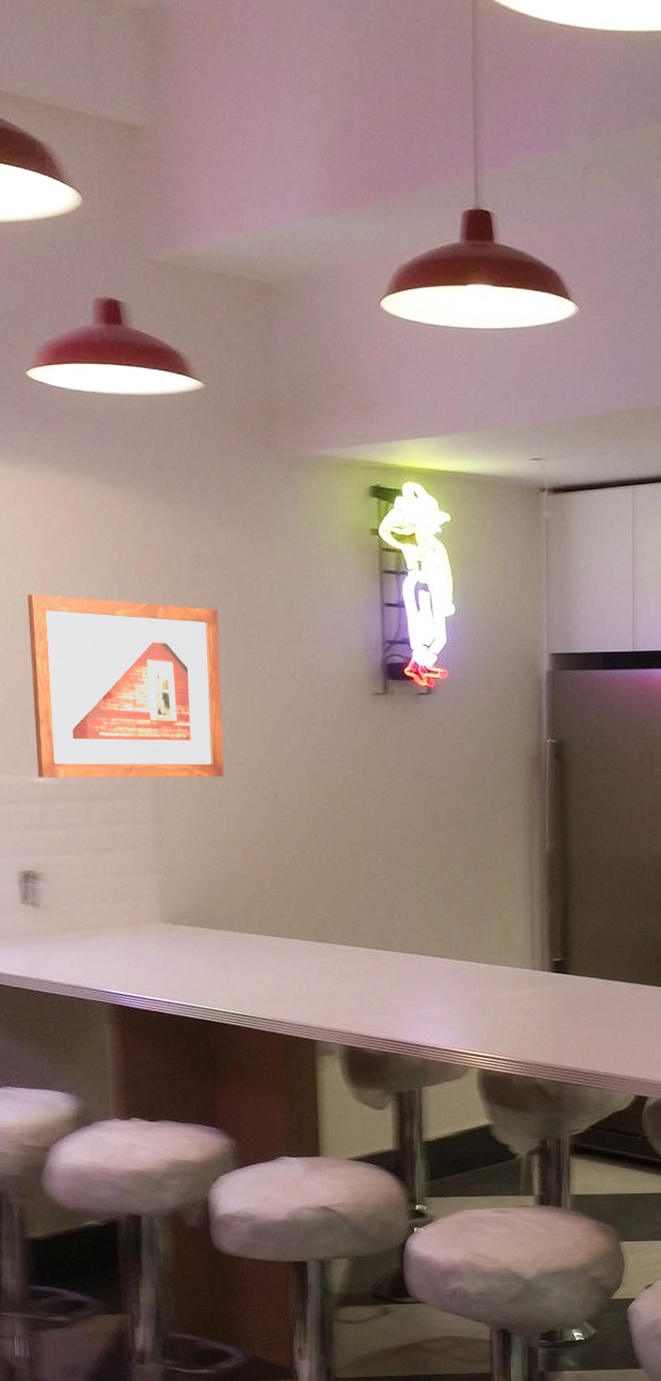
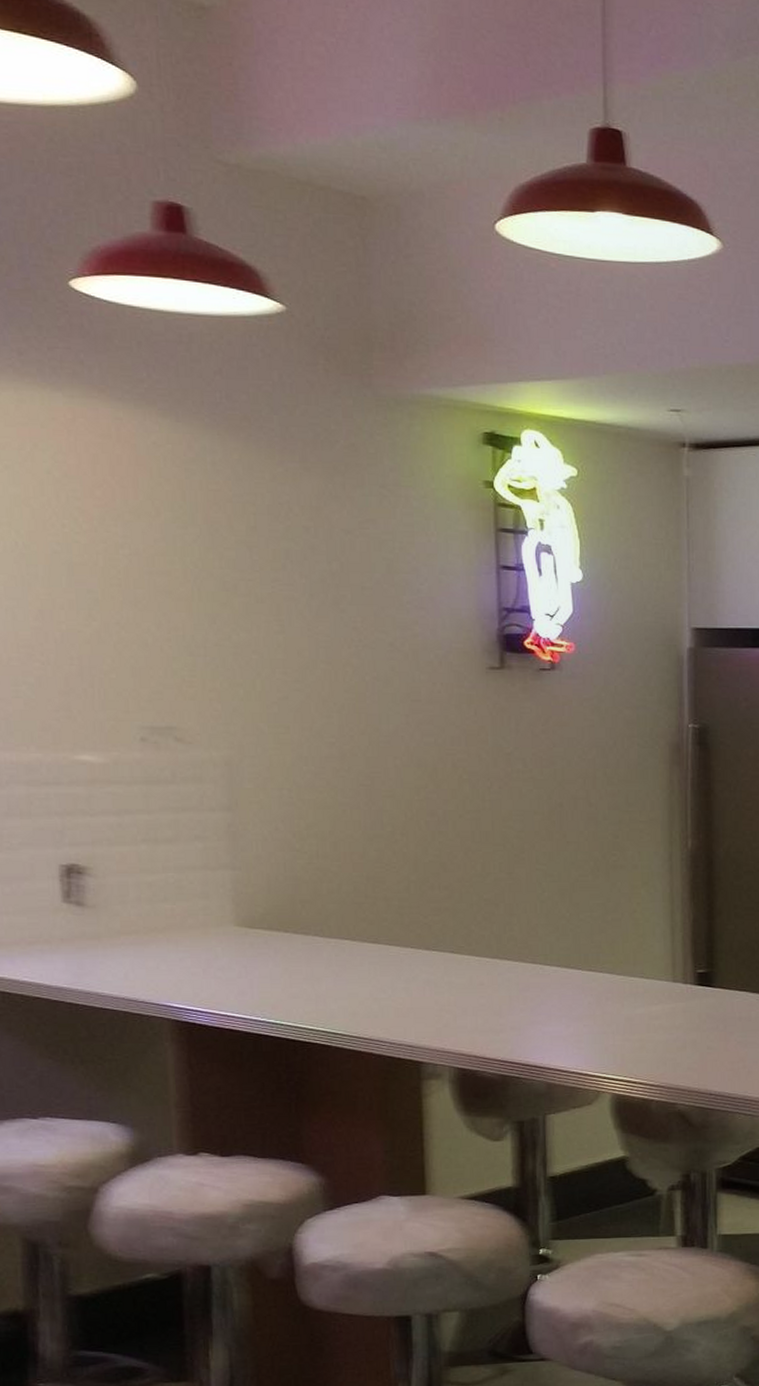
picture frame: present [27,593,224,778] -> none [70,540,311,759]

